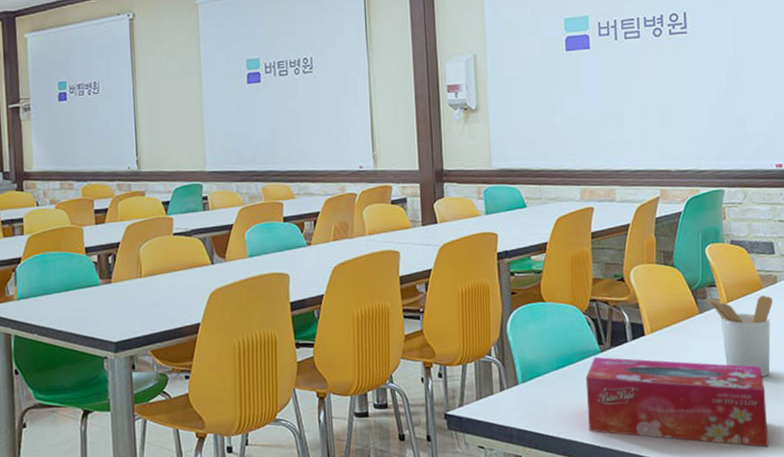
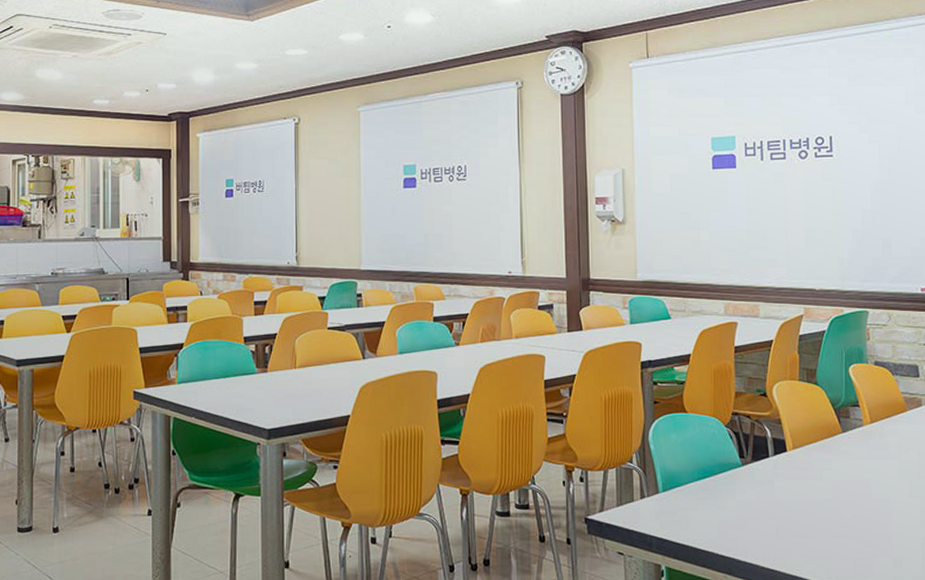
tissue box: present [585,356,769,448] -> none [726,470,913,572]
utensil holder: present [705,296,773,377] -> none [848,418,917,500]

